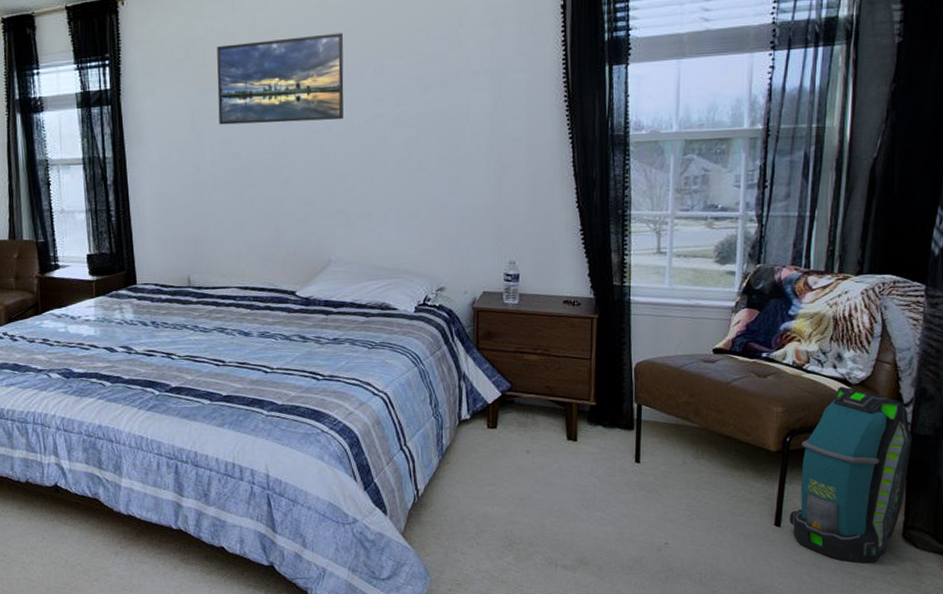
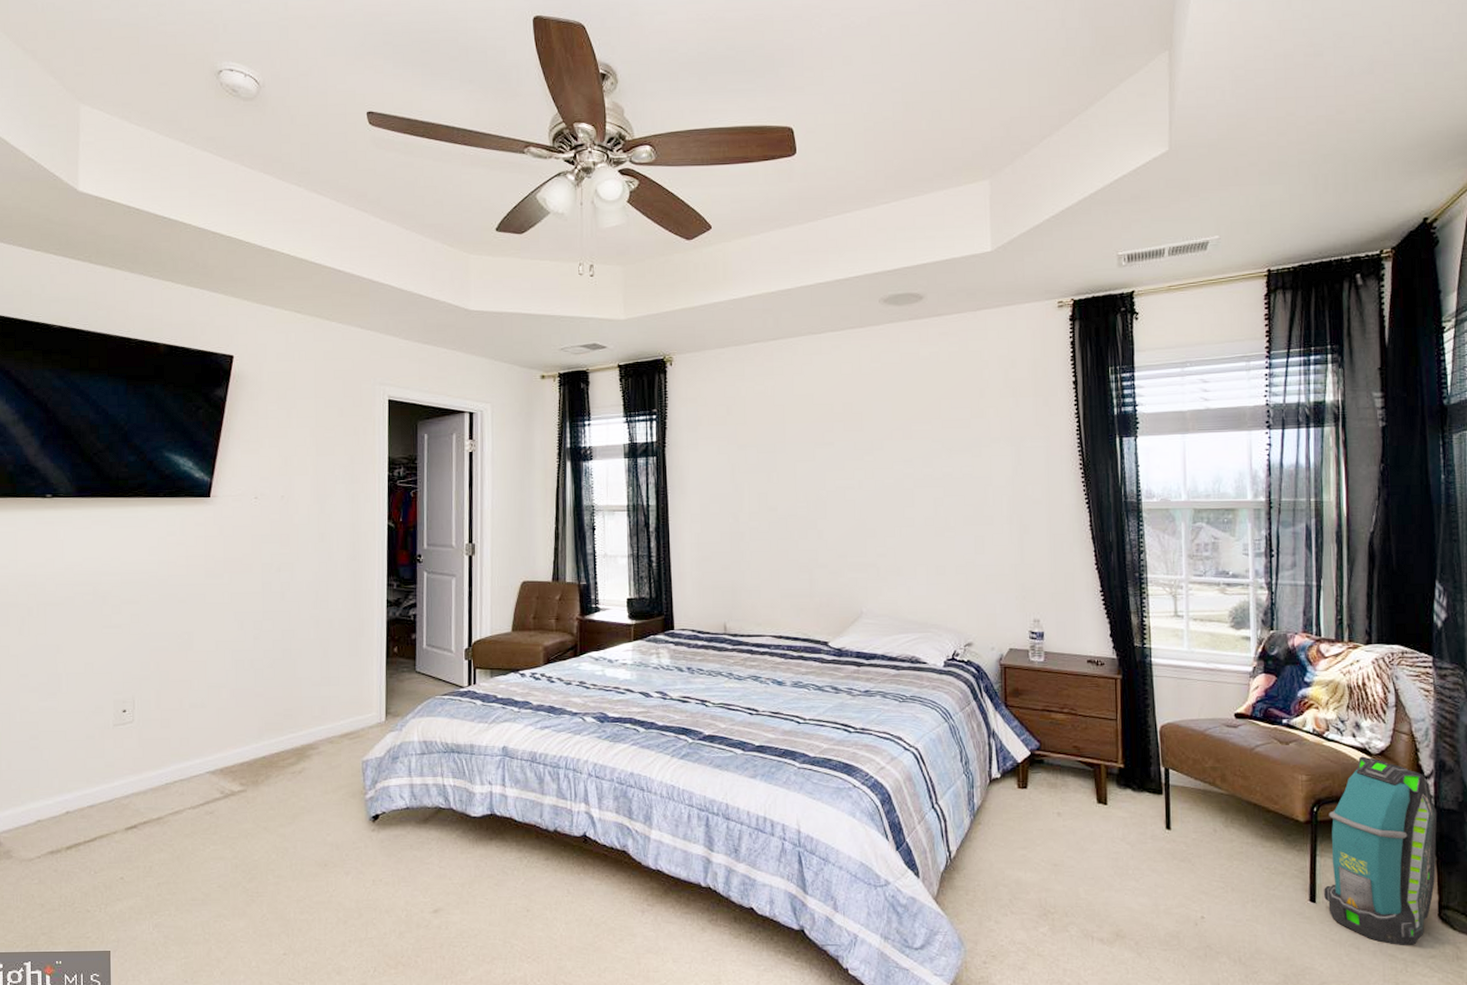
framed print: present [217,33,344,125] -> none [756,398,875,479]

